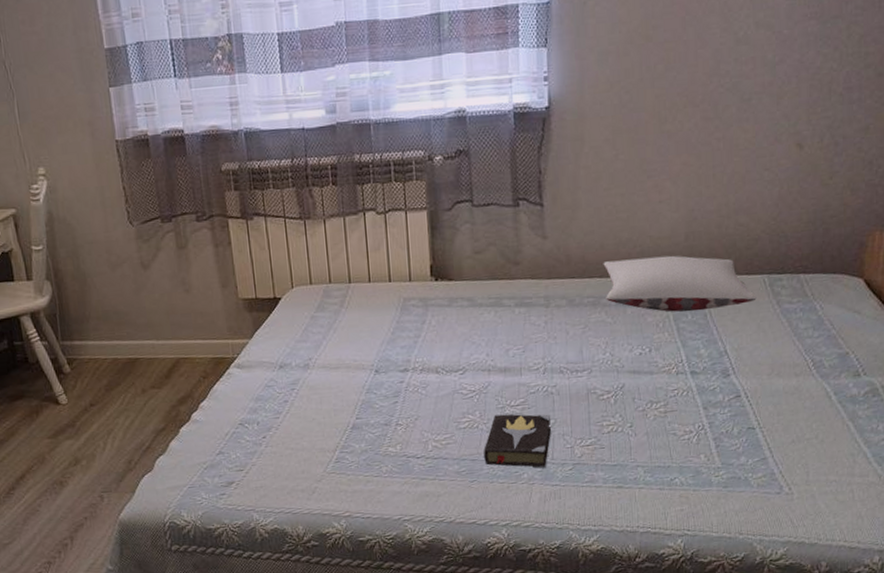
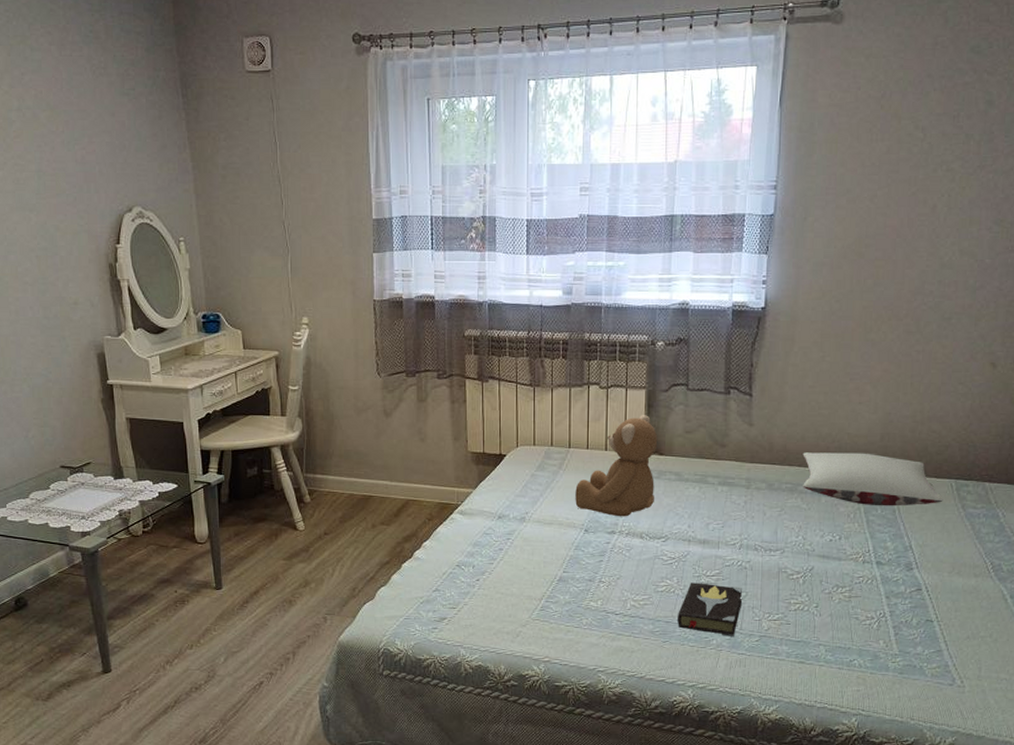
teddy bear: none [360,238,447,353] -> present [575,415,658,517]

